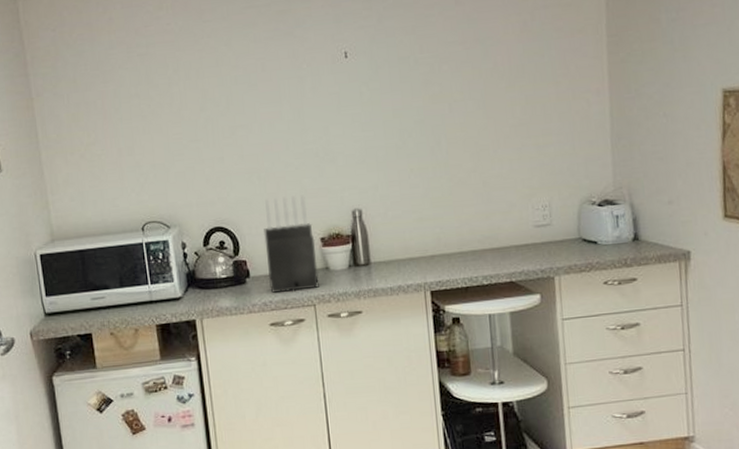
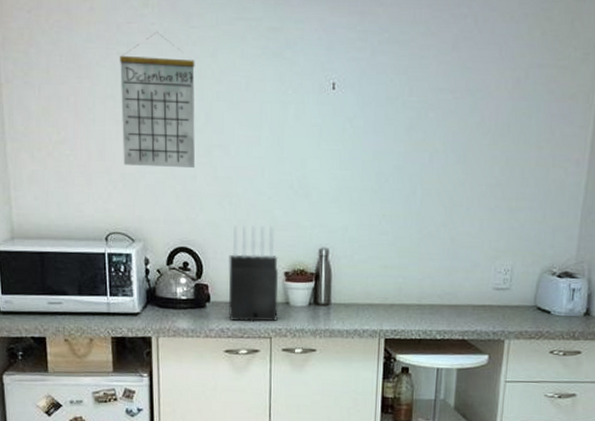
calendar: none [141,30,222,156] -> present [120,31,196,168]

